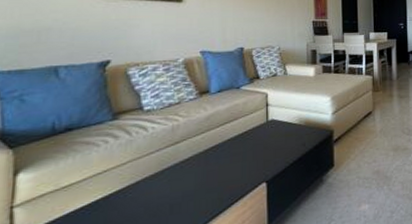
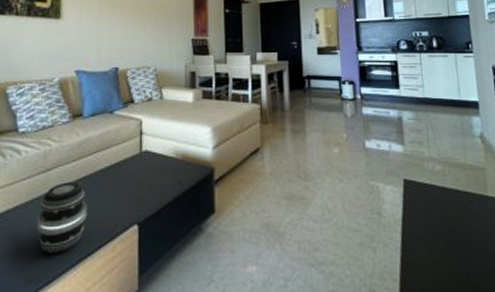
speaker: none [168,151,218,216] -> present [36,182,88,255]

